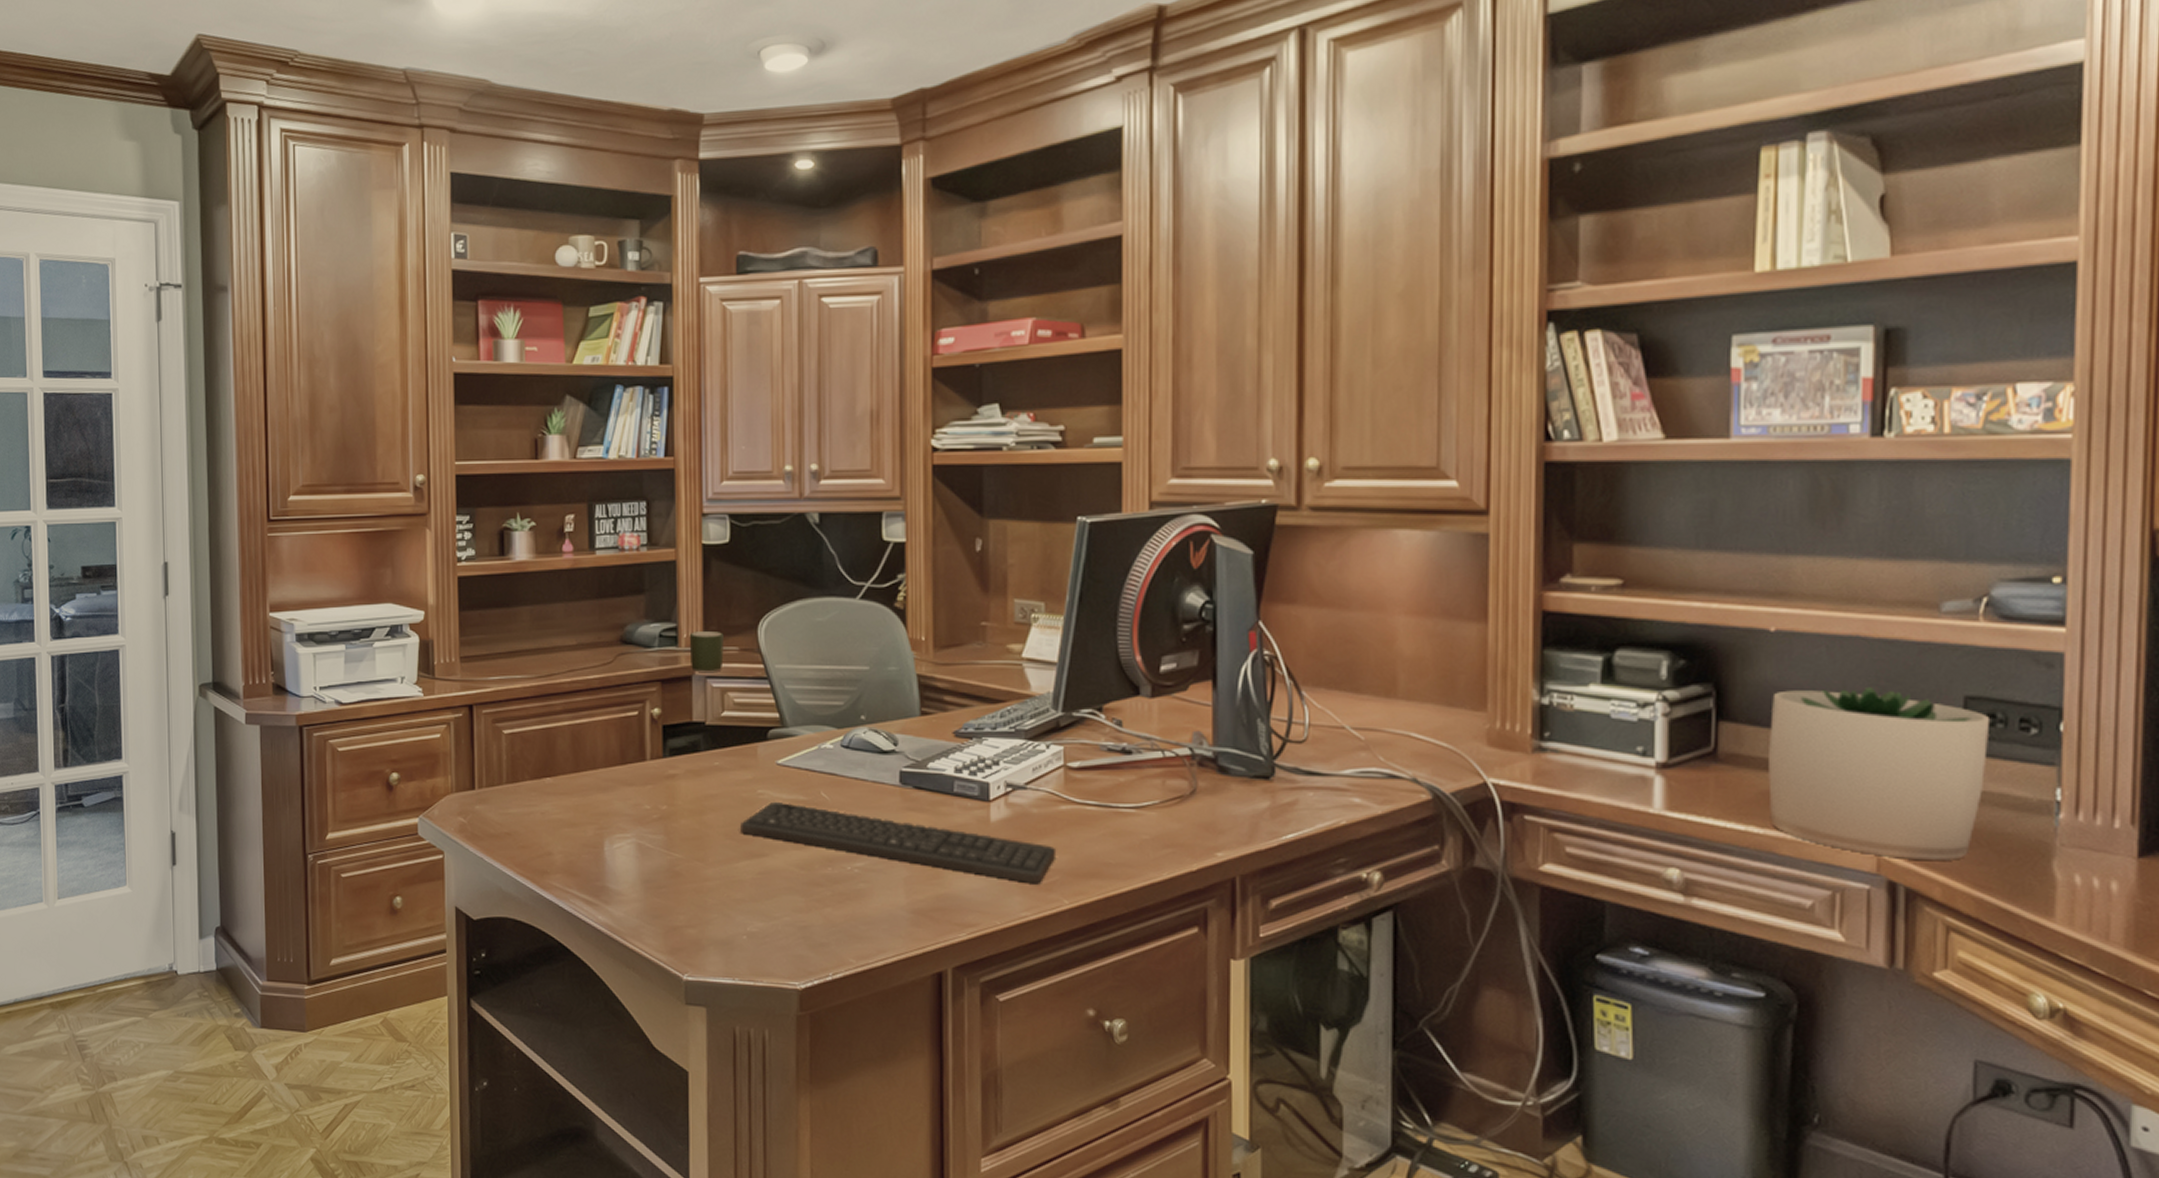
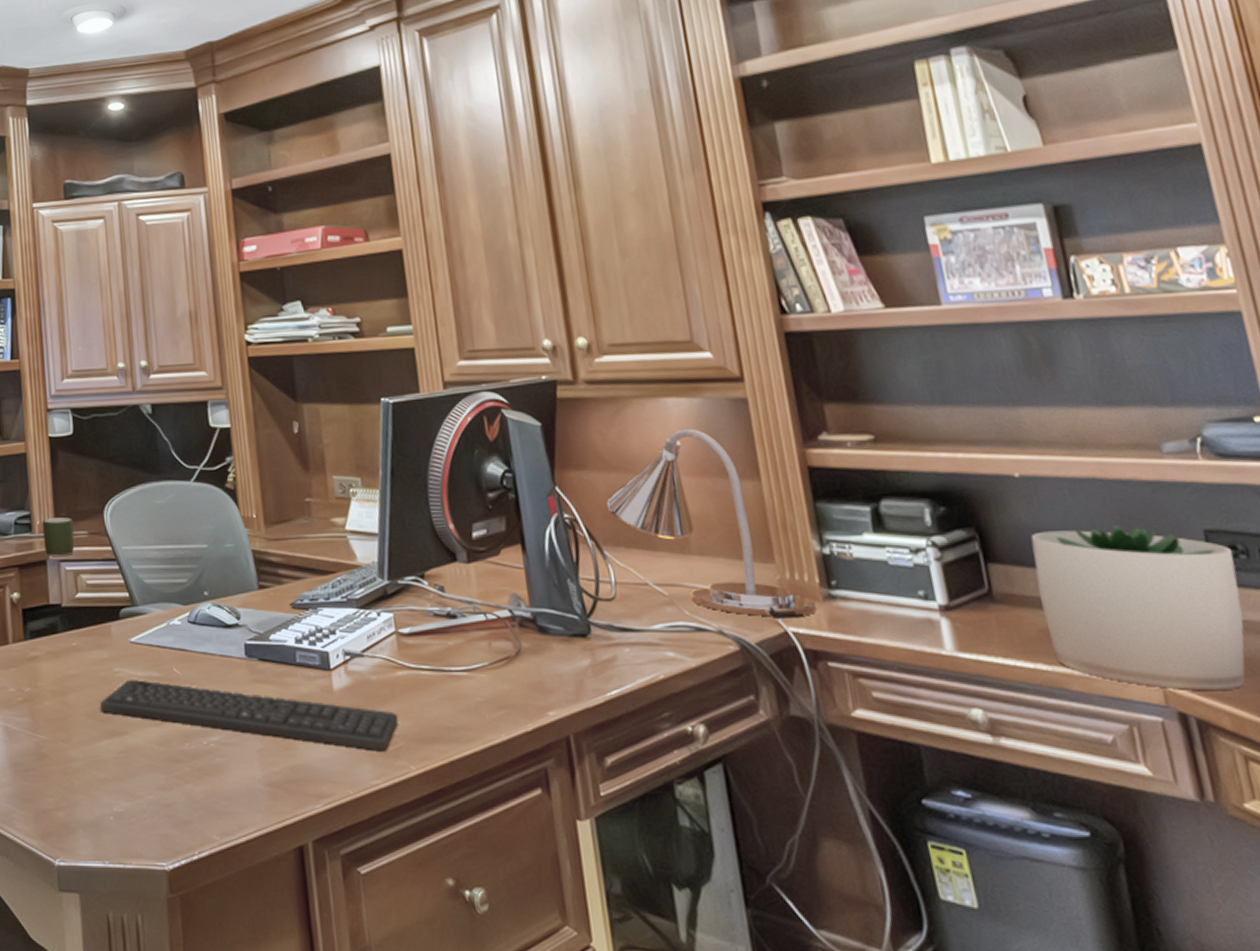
table lamp: none [1312,564,1522,769] -> present [606,428,816,619]

